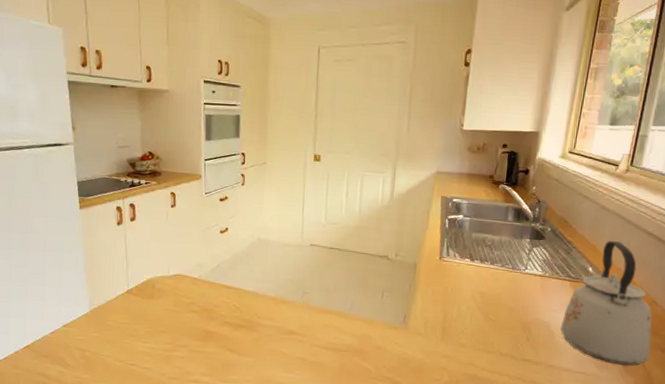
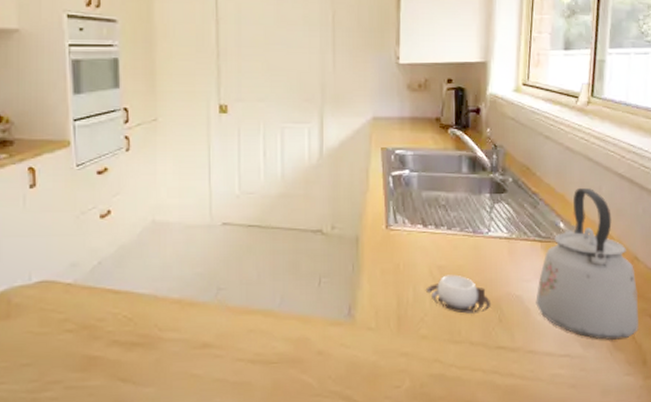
cup: none [467,300,522,332] -> present [425,274,492,314]

